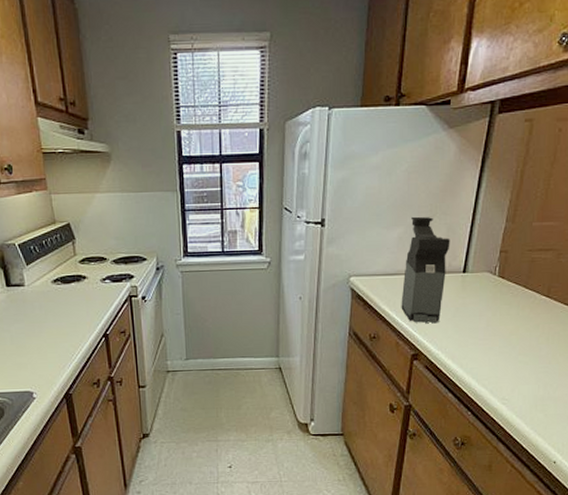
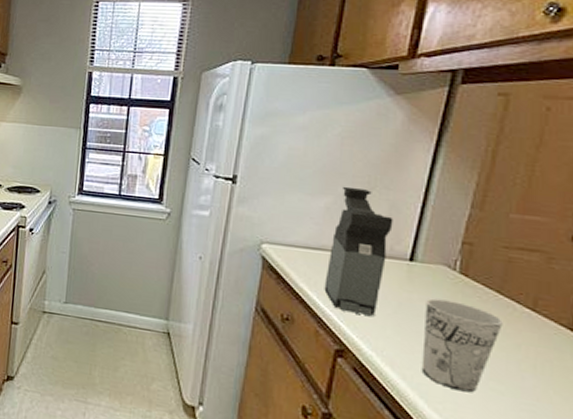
cup: none [473,299,528,368] -> present [421,298,503,393]

